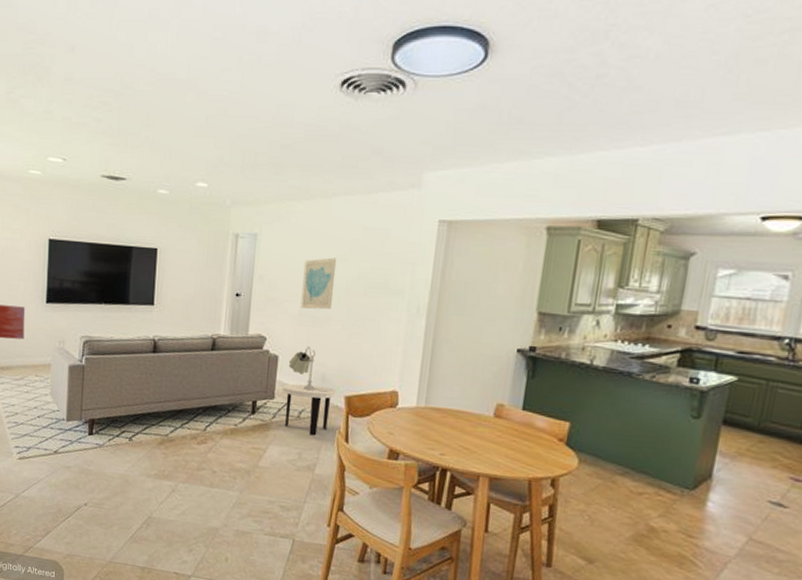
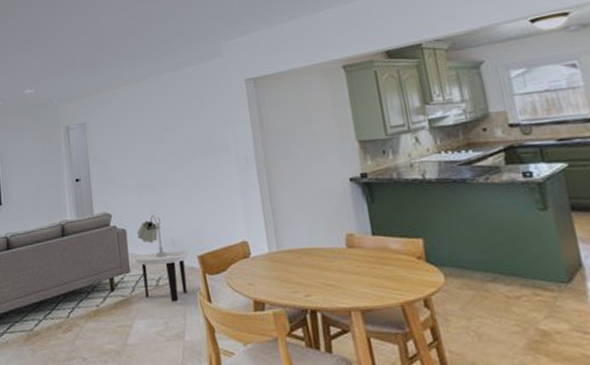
wall art: present [300,257,337,310] -> none [133,129,167,181]

